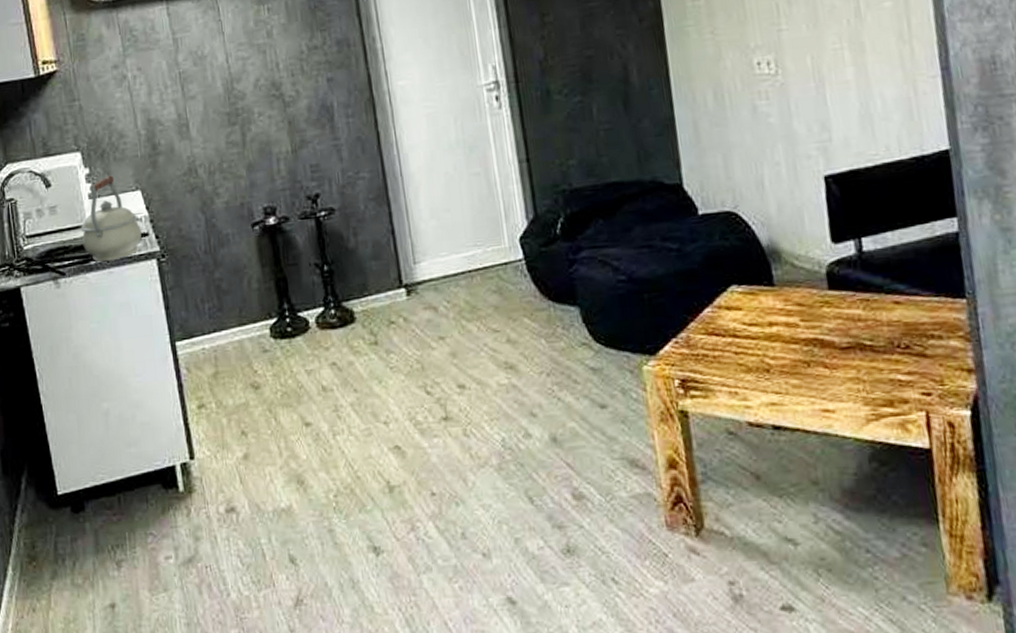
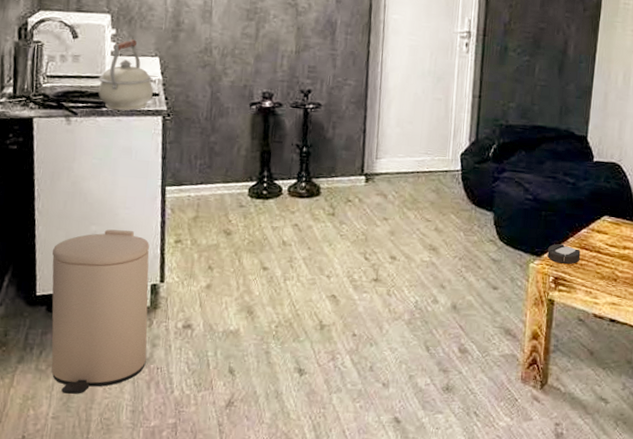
pedal bin: none [65,402,192,610] -> present [51,229,149,394]
ashtray: none [662,333,711,361] -> present [547,244,581,265]

